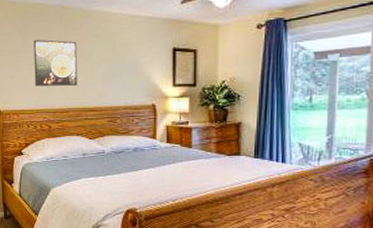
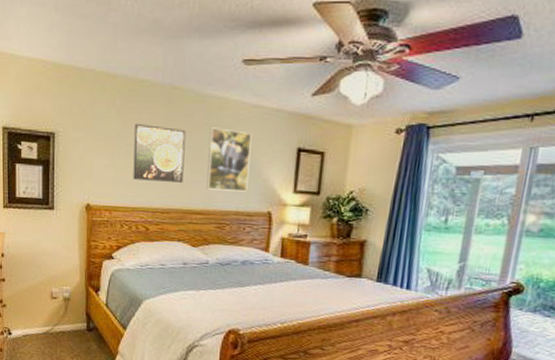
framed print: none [97,37,133,90] -> present [206,127,252,192]

